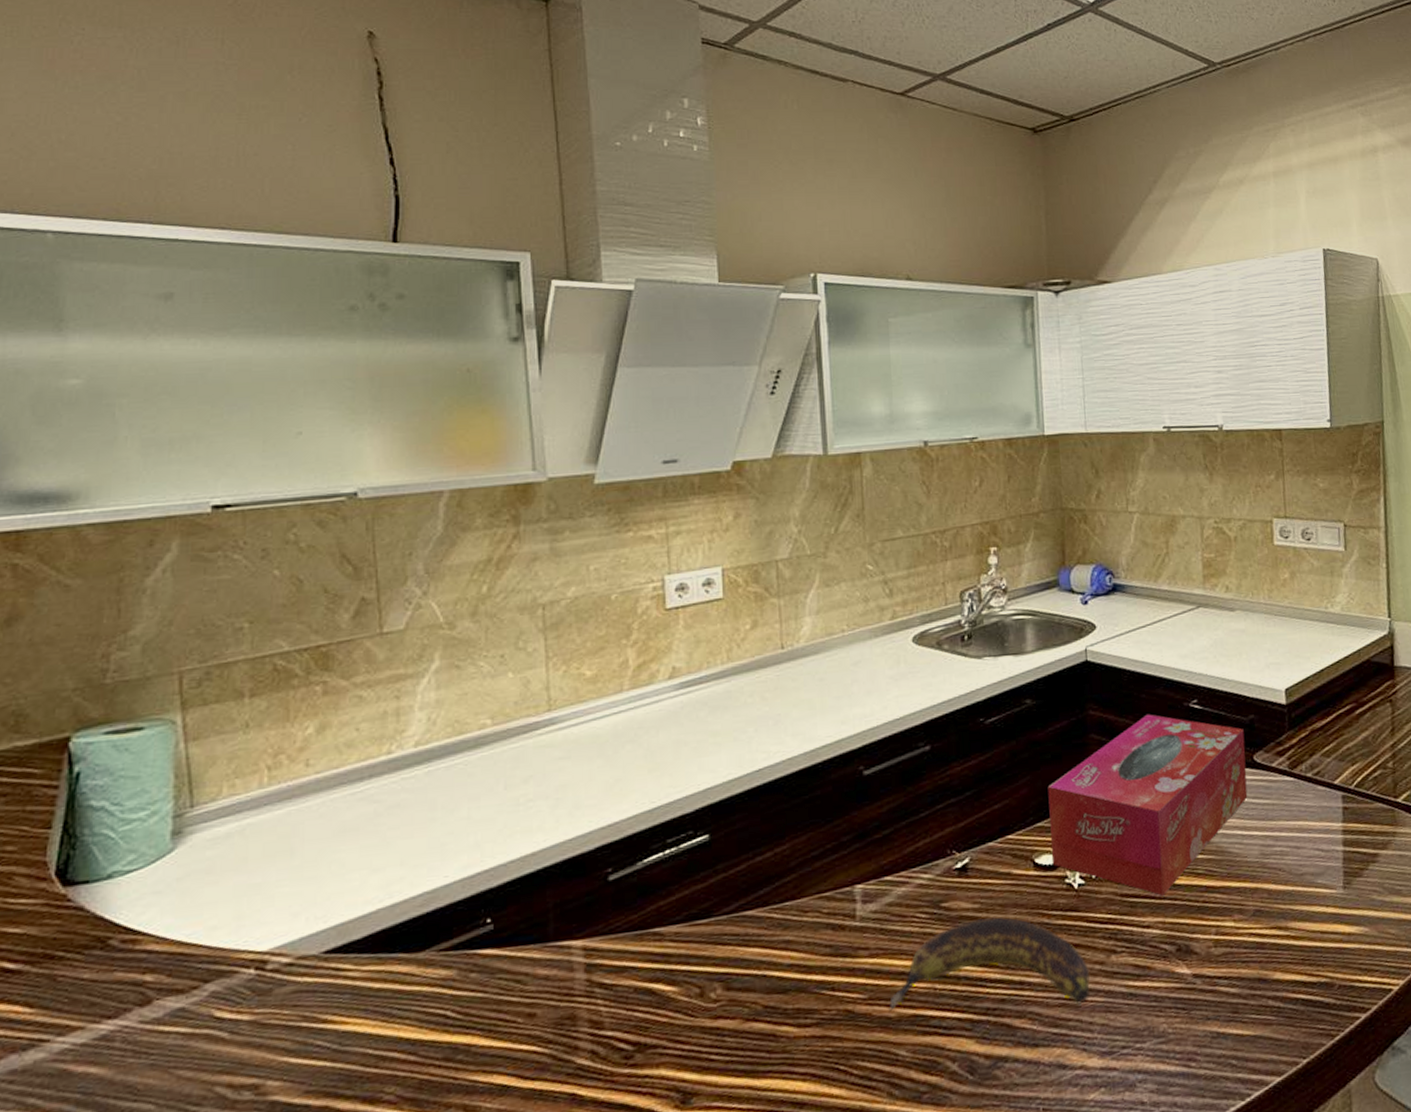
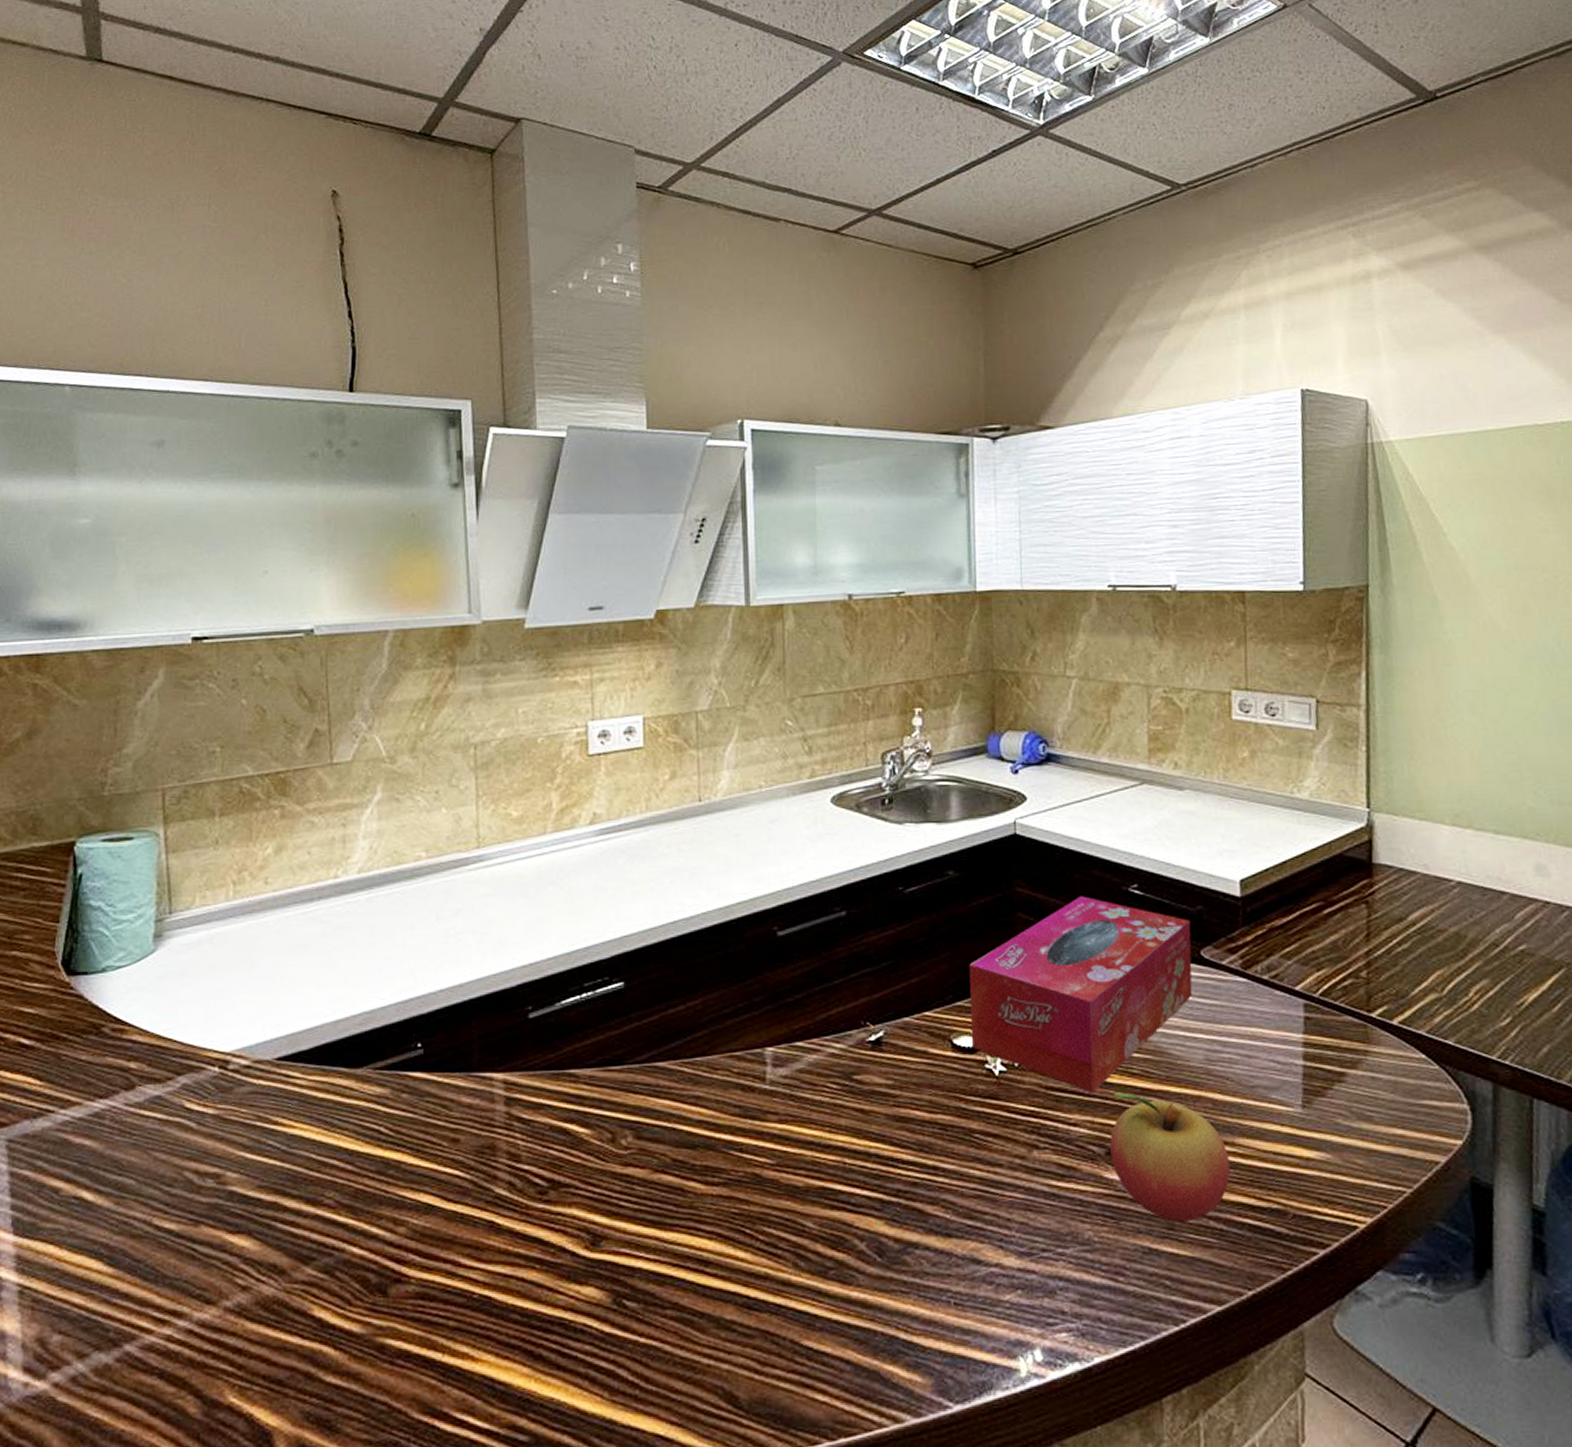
banana: present [888,917,1090,1011] -> none [796,1096,1009,1198]
fruit: none [1179,893,1285,1006] -> present [1110,1094,1230,1223]

